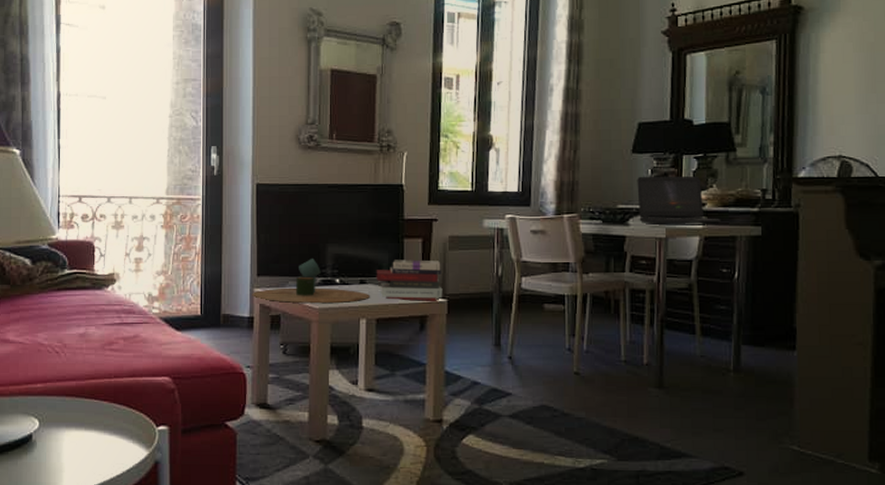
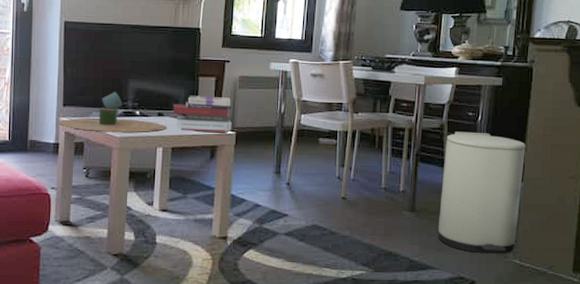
laptop computer: present [637,176,721,225] -> none [403,30,470,75]
pedal bin: none [693,291,796,438] -> present [438,131,525,253]

